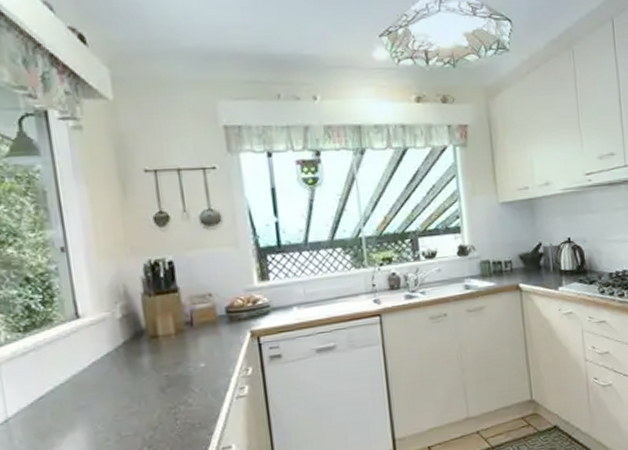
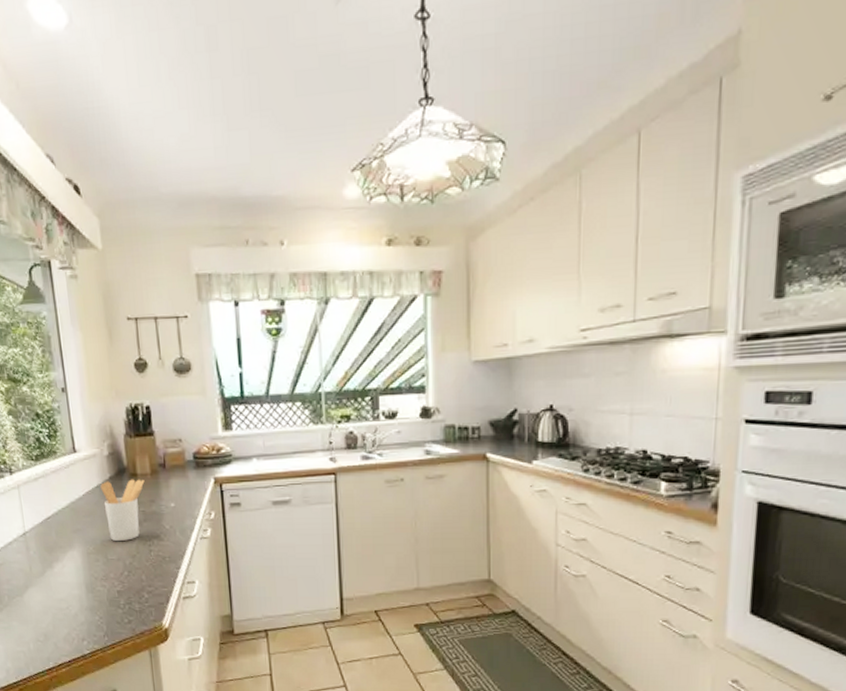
utensil holder: none [111,340,168,414] -> present [100,479,145,541]

